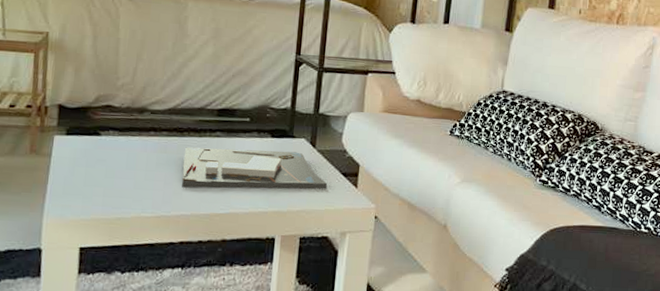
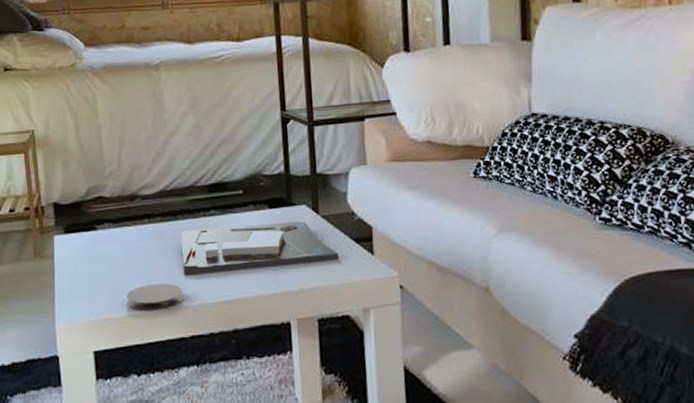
coaster: none [120,191,178,216] -> present [126,283,183,312]

